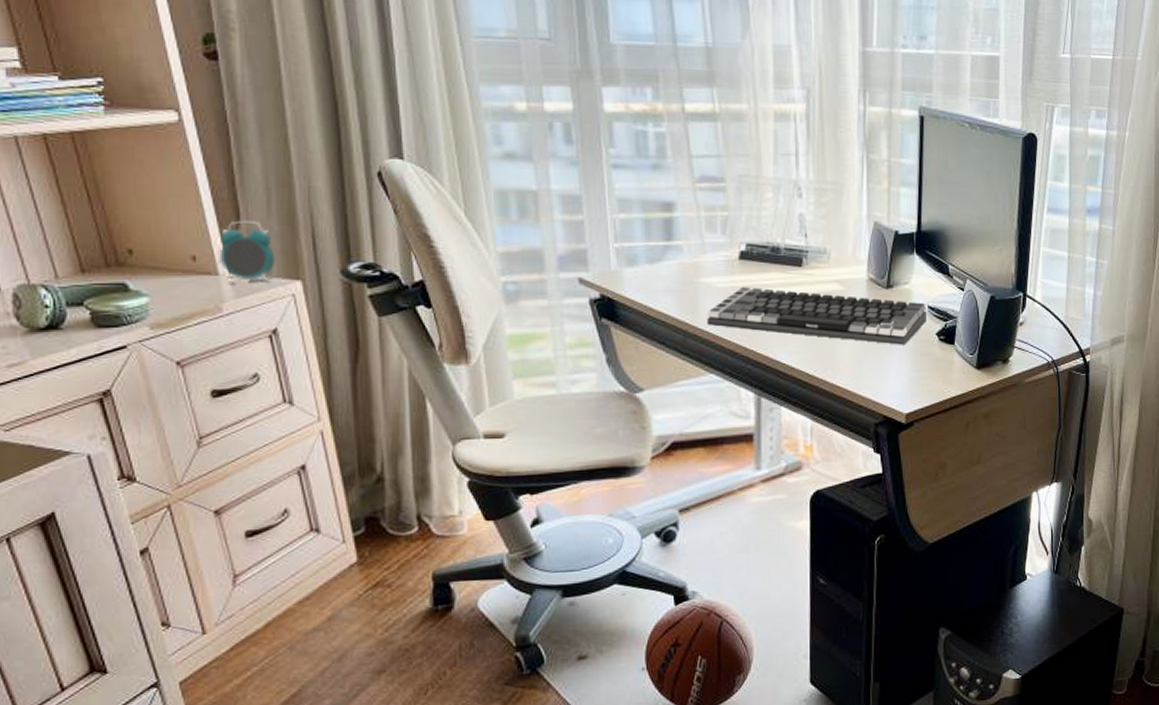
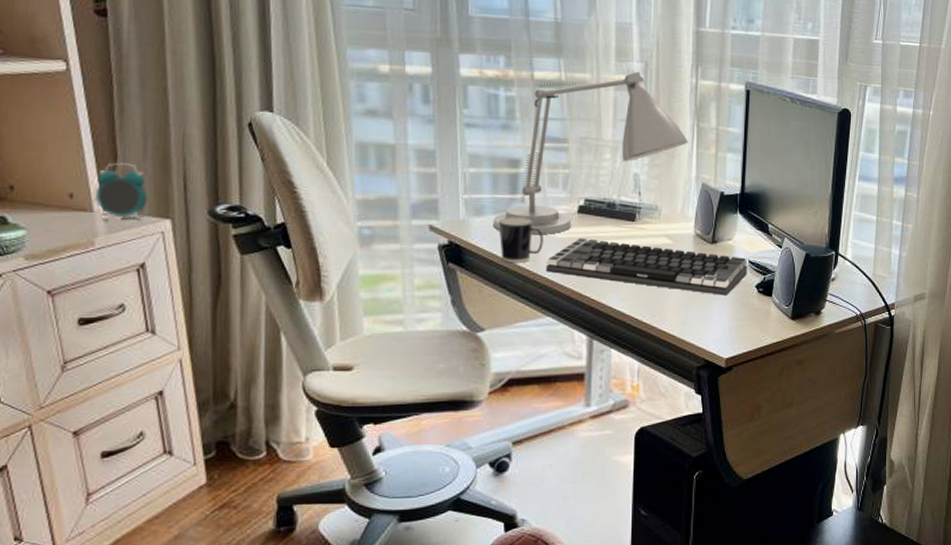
desk lamp: none [647,100,857,285] -> present [493,72,688,235]
mug: none [653,266,703,316] -> present [498,217,543,263]

